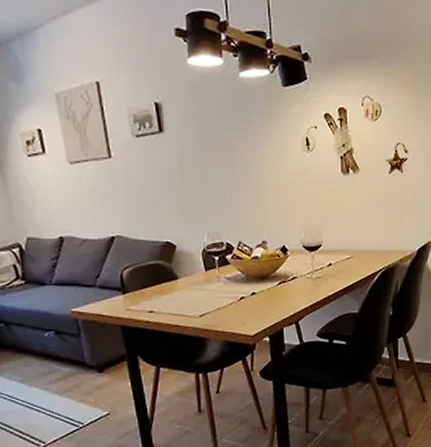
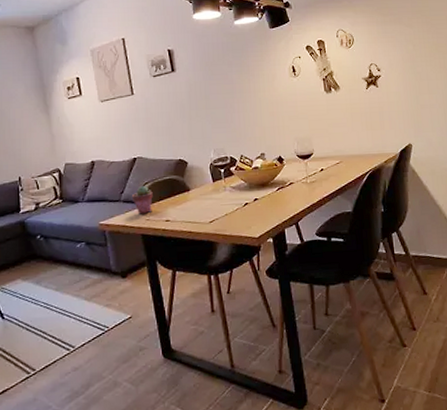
potted succulent: none [109,271,135,303] -> present [131,186,153,214]

